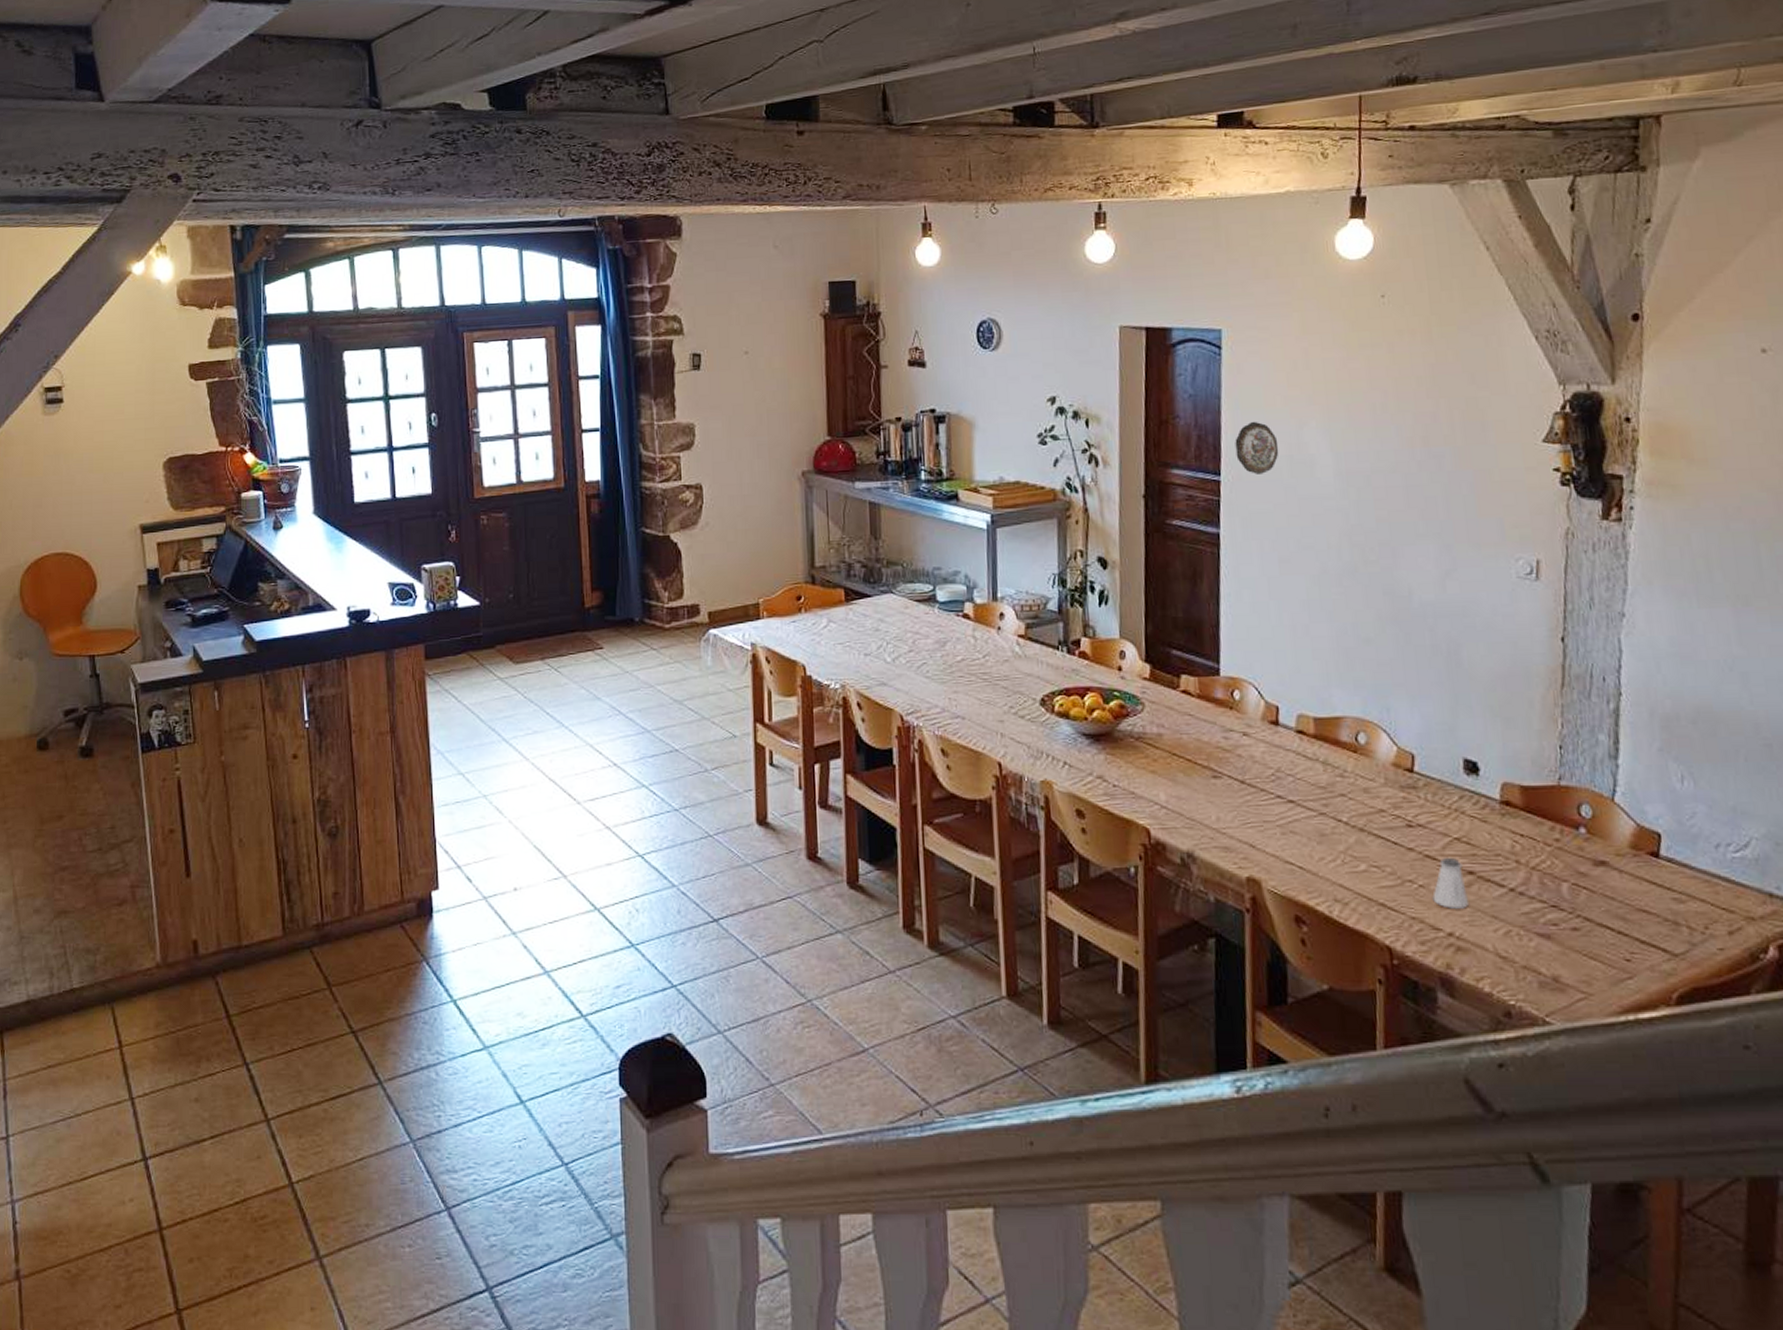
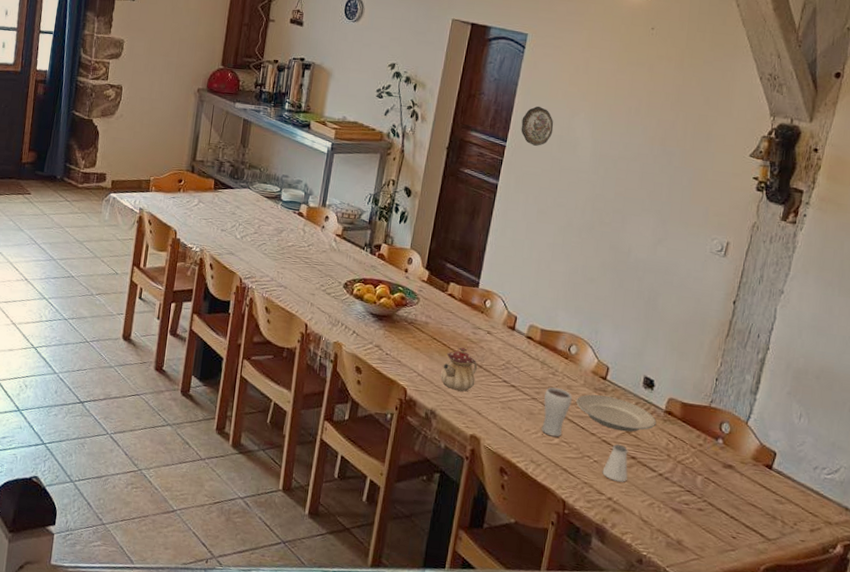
teapot: none [1191,759,1240,820] -> present [440,347,478,392]
drinking glass: none [1335,793,1374,862] -> present [541,387,572,437]
plate: none [1379,794,1493,839] -> present [576,394,657,432]

